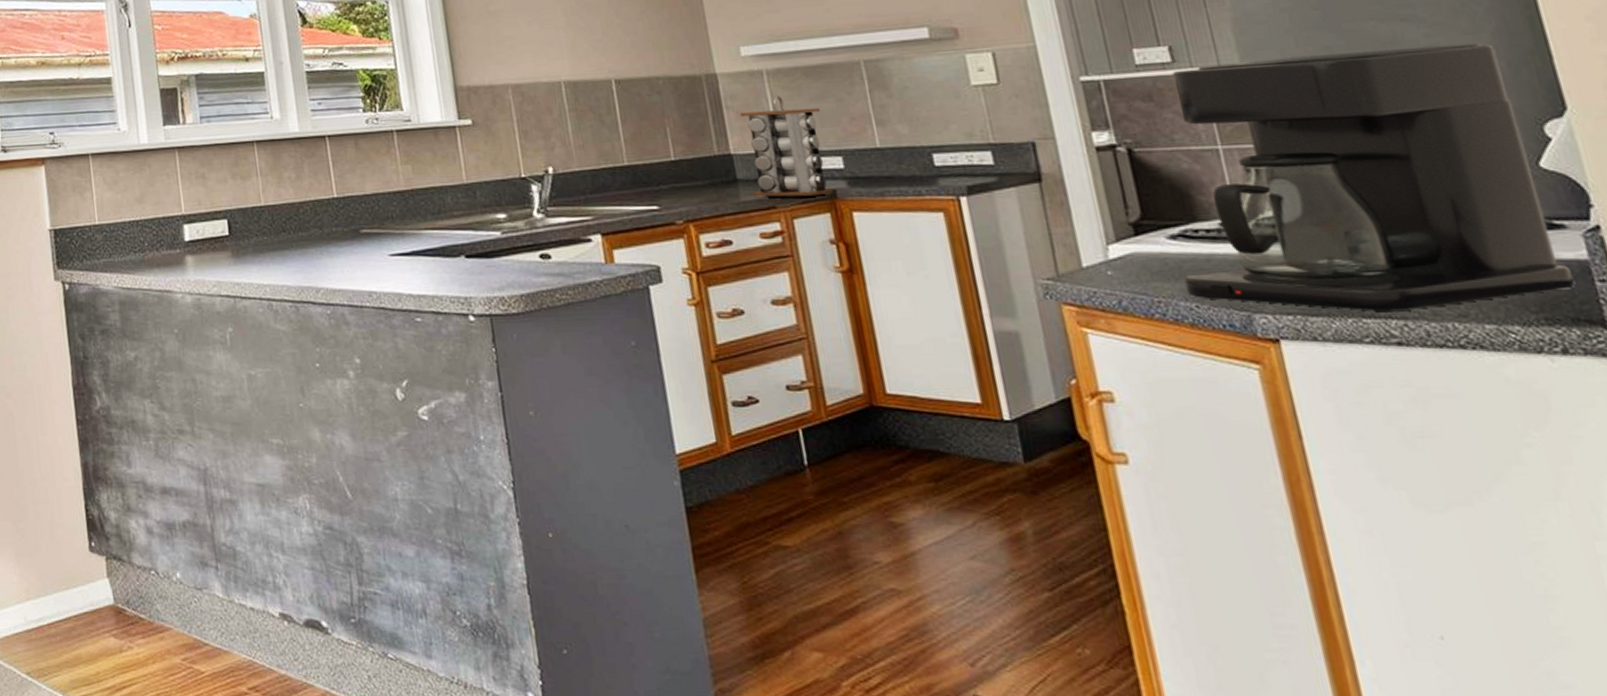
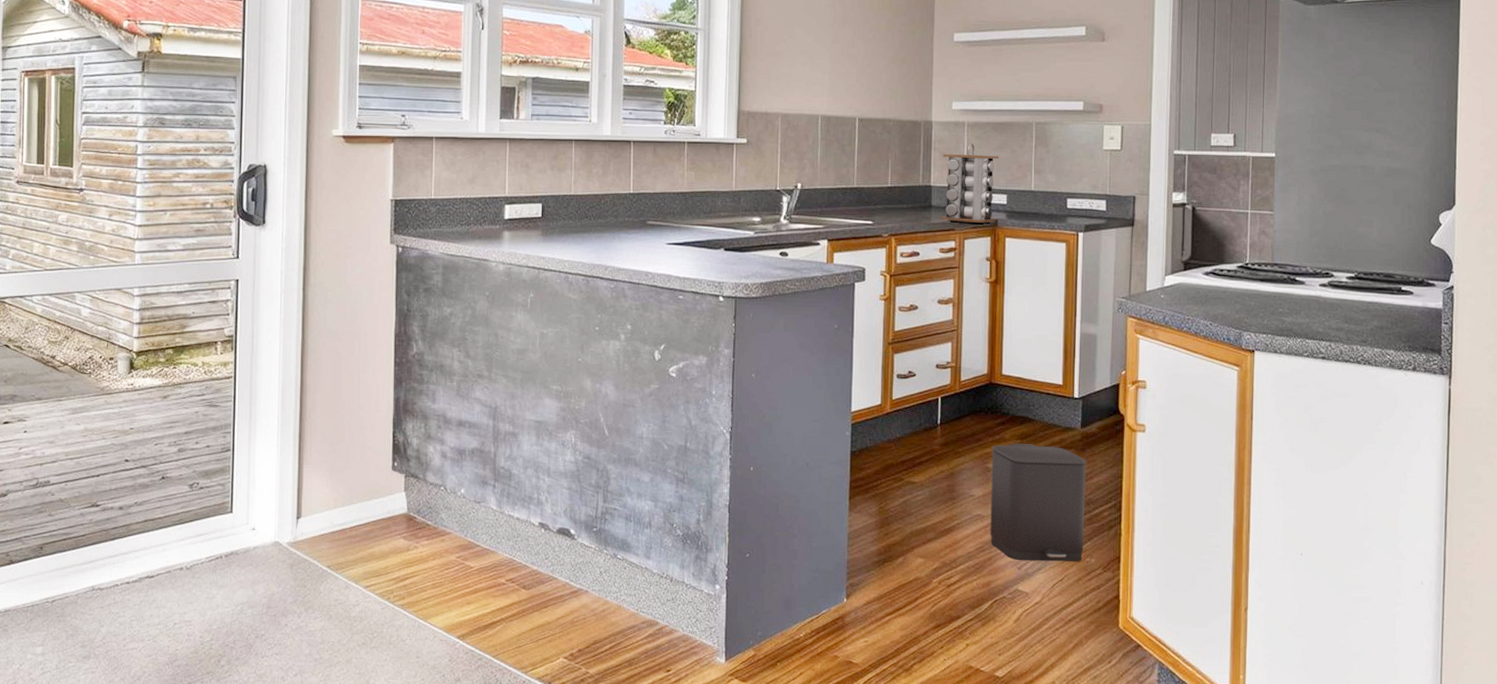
pedal bin: none [893,488,1070,653] -> present [990,444,1086,561]
coffee maker: present [1172,43,1574,313] -> none [1207,150,1430,336]

